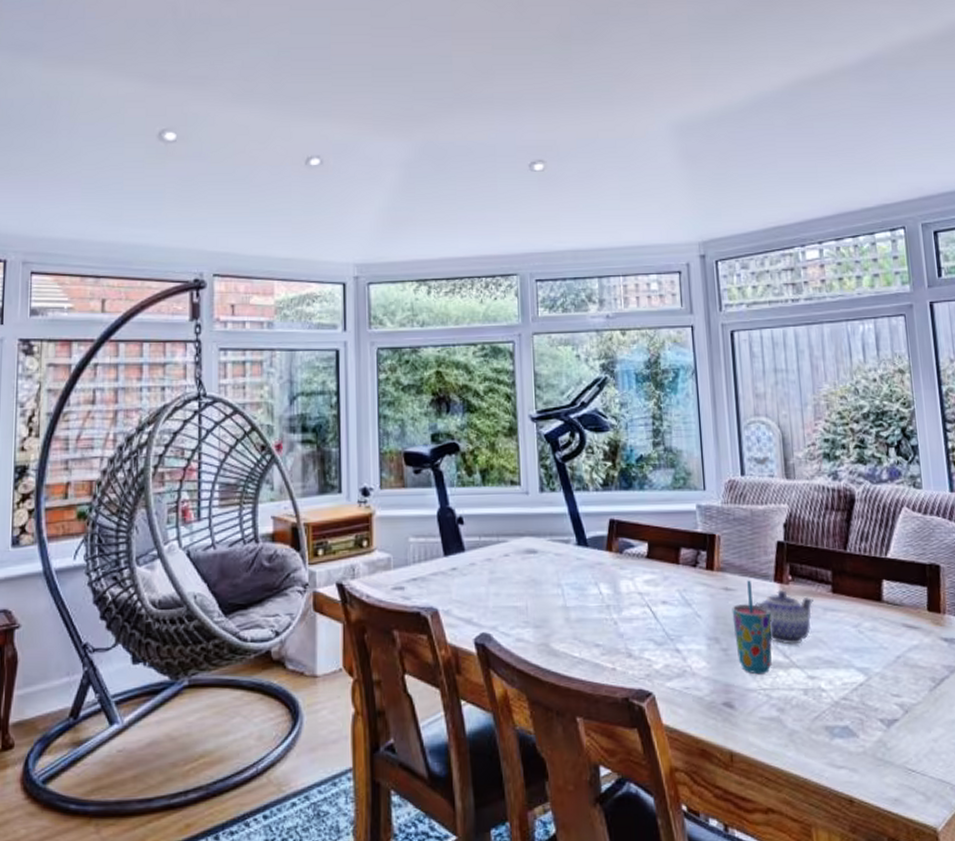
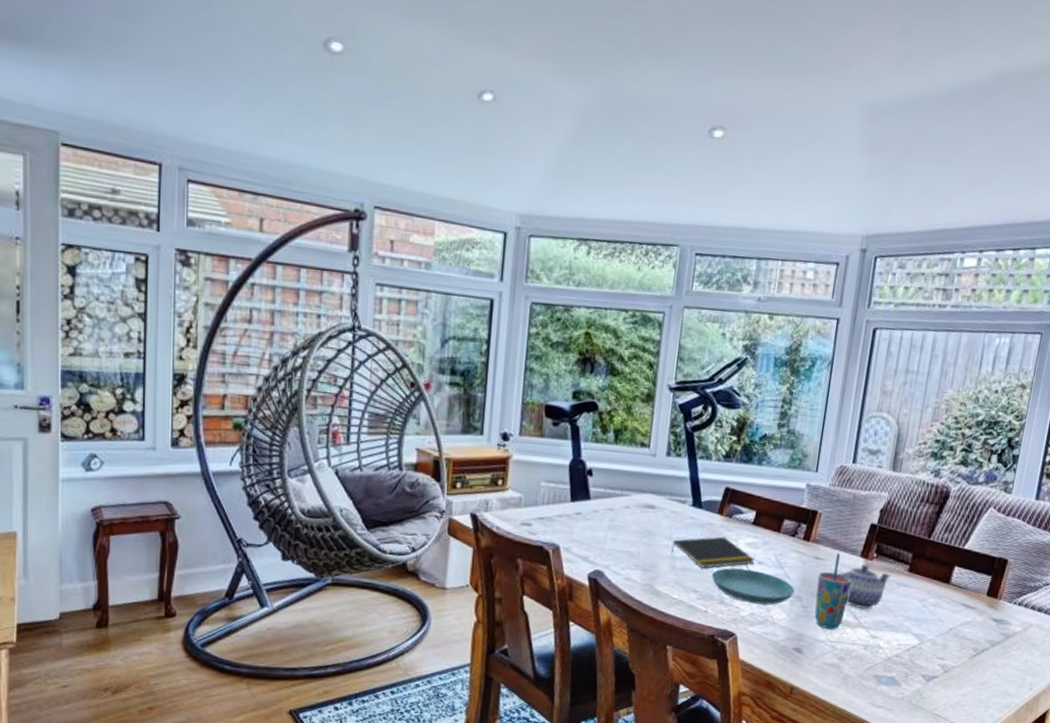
notepad: none [562,576,658,617] -> present [671,536,755,568]
saucer: none [612,612,710,653] -> present [711,568,795,605]

